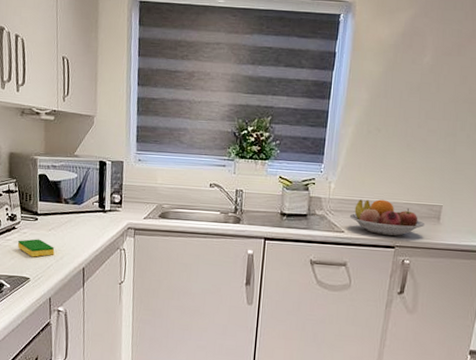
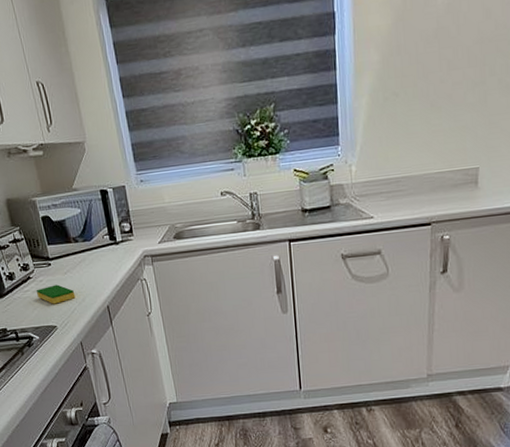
fruit bowl: present [349,199,426,236] -> none [377,173,462,213]

